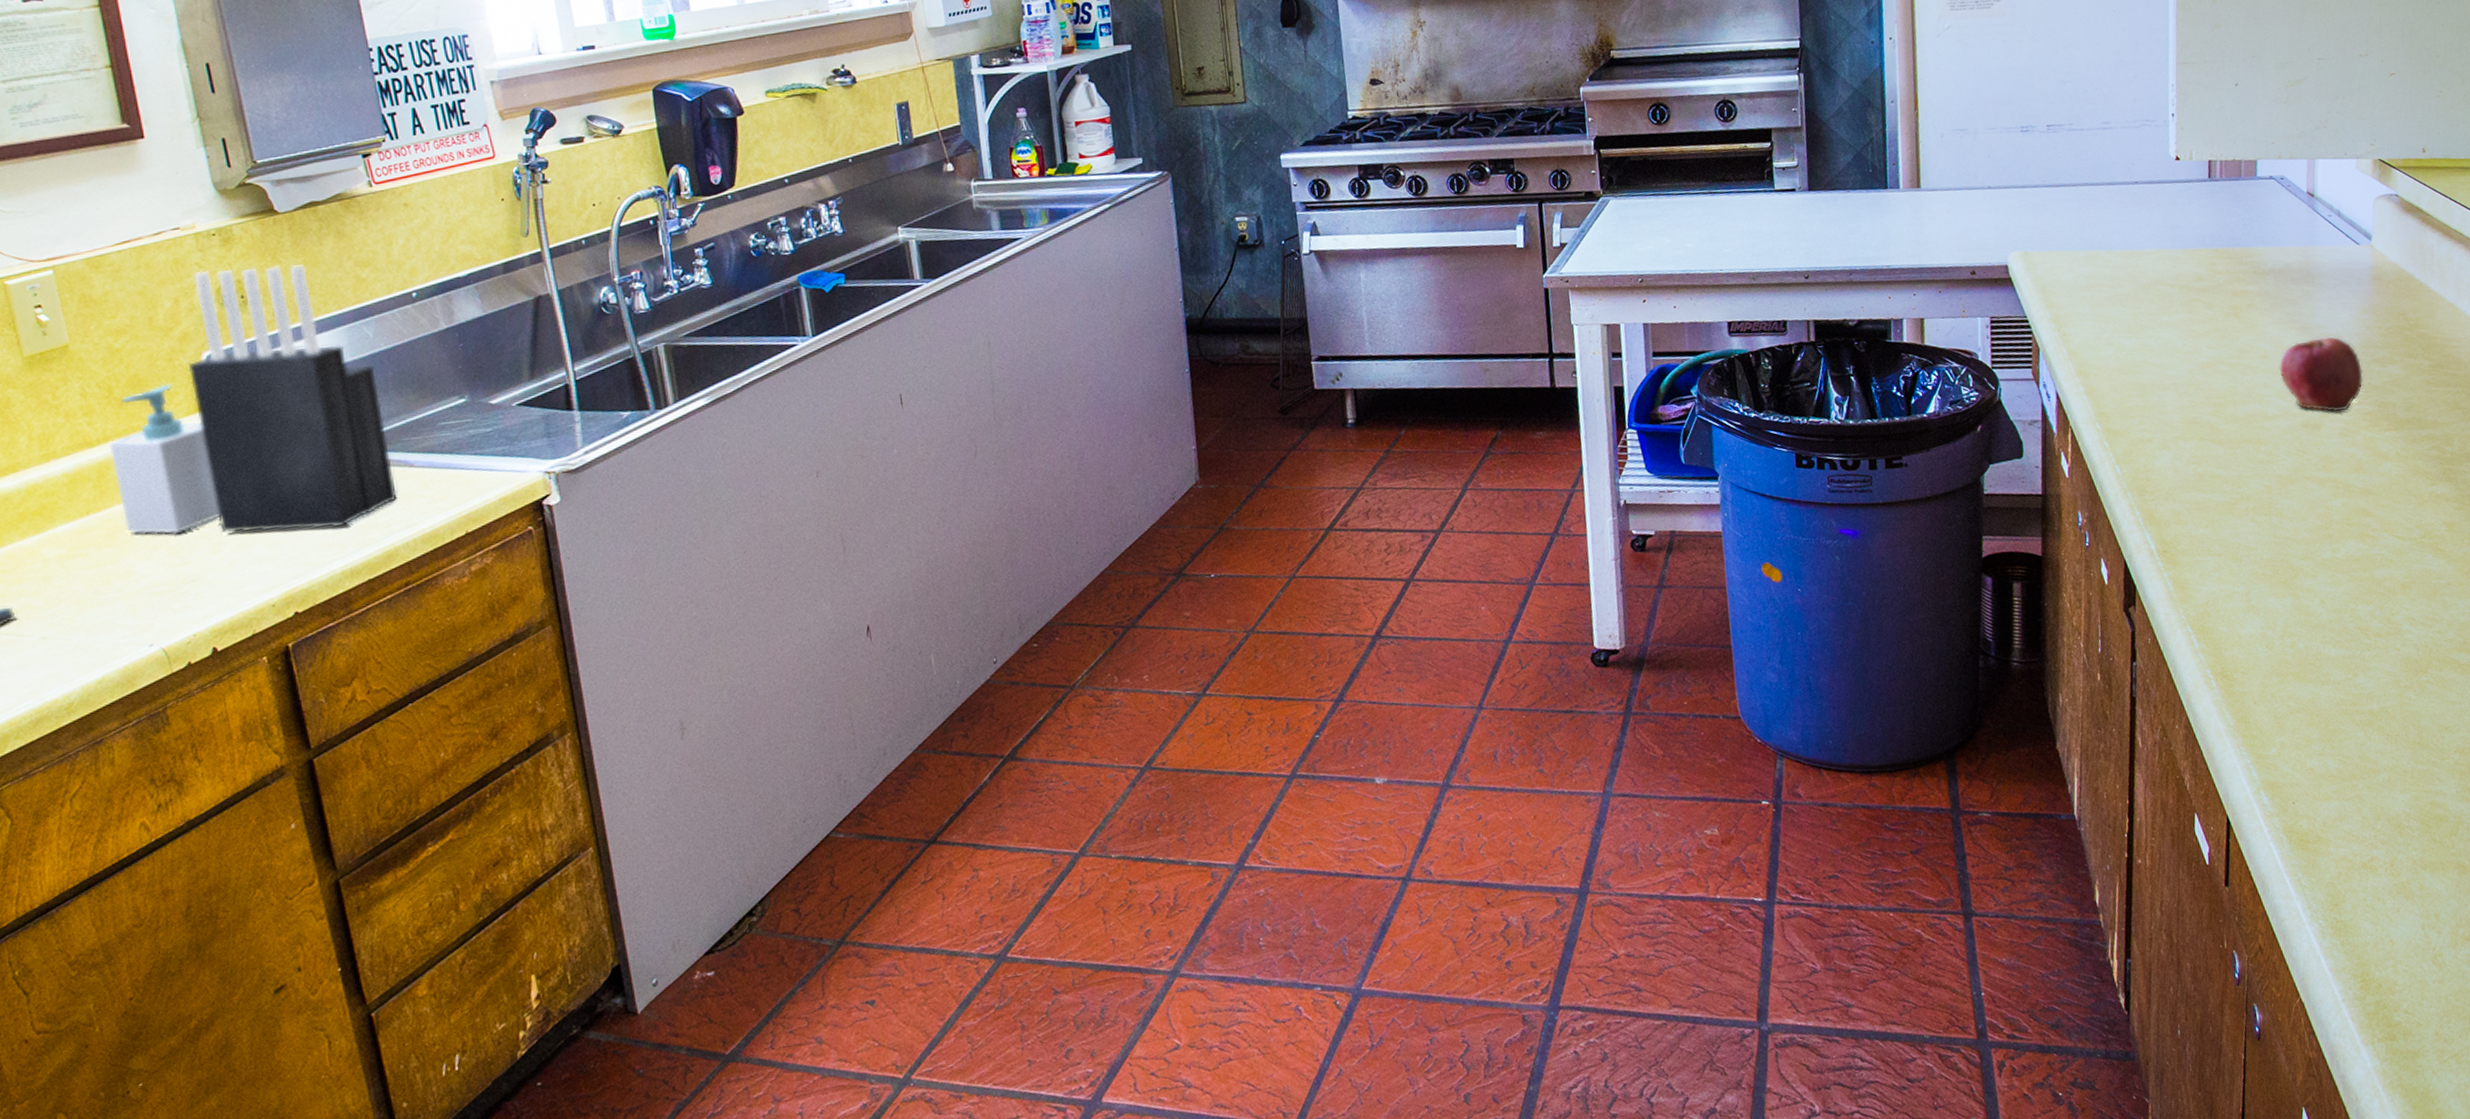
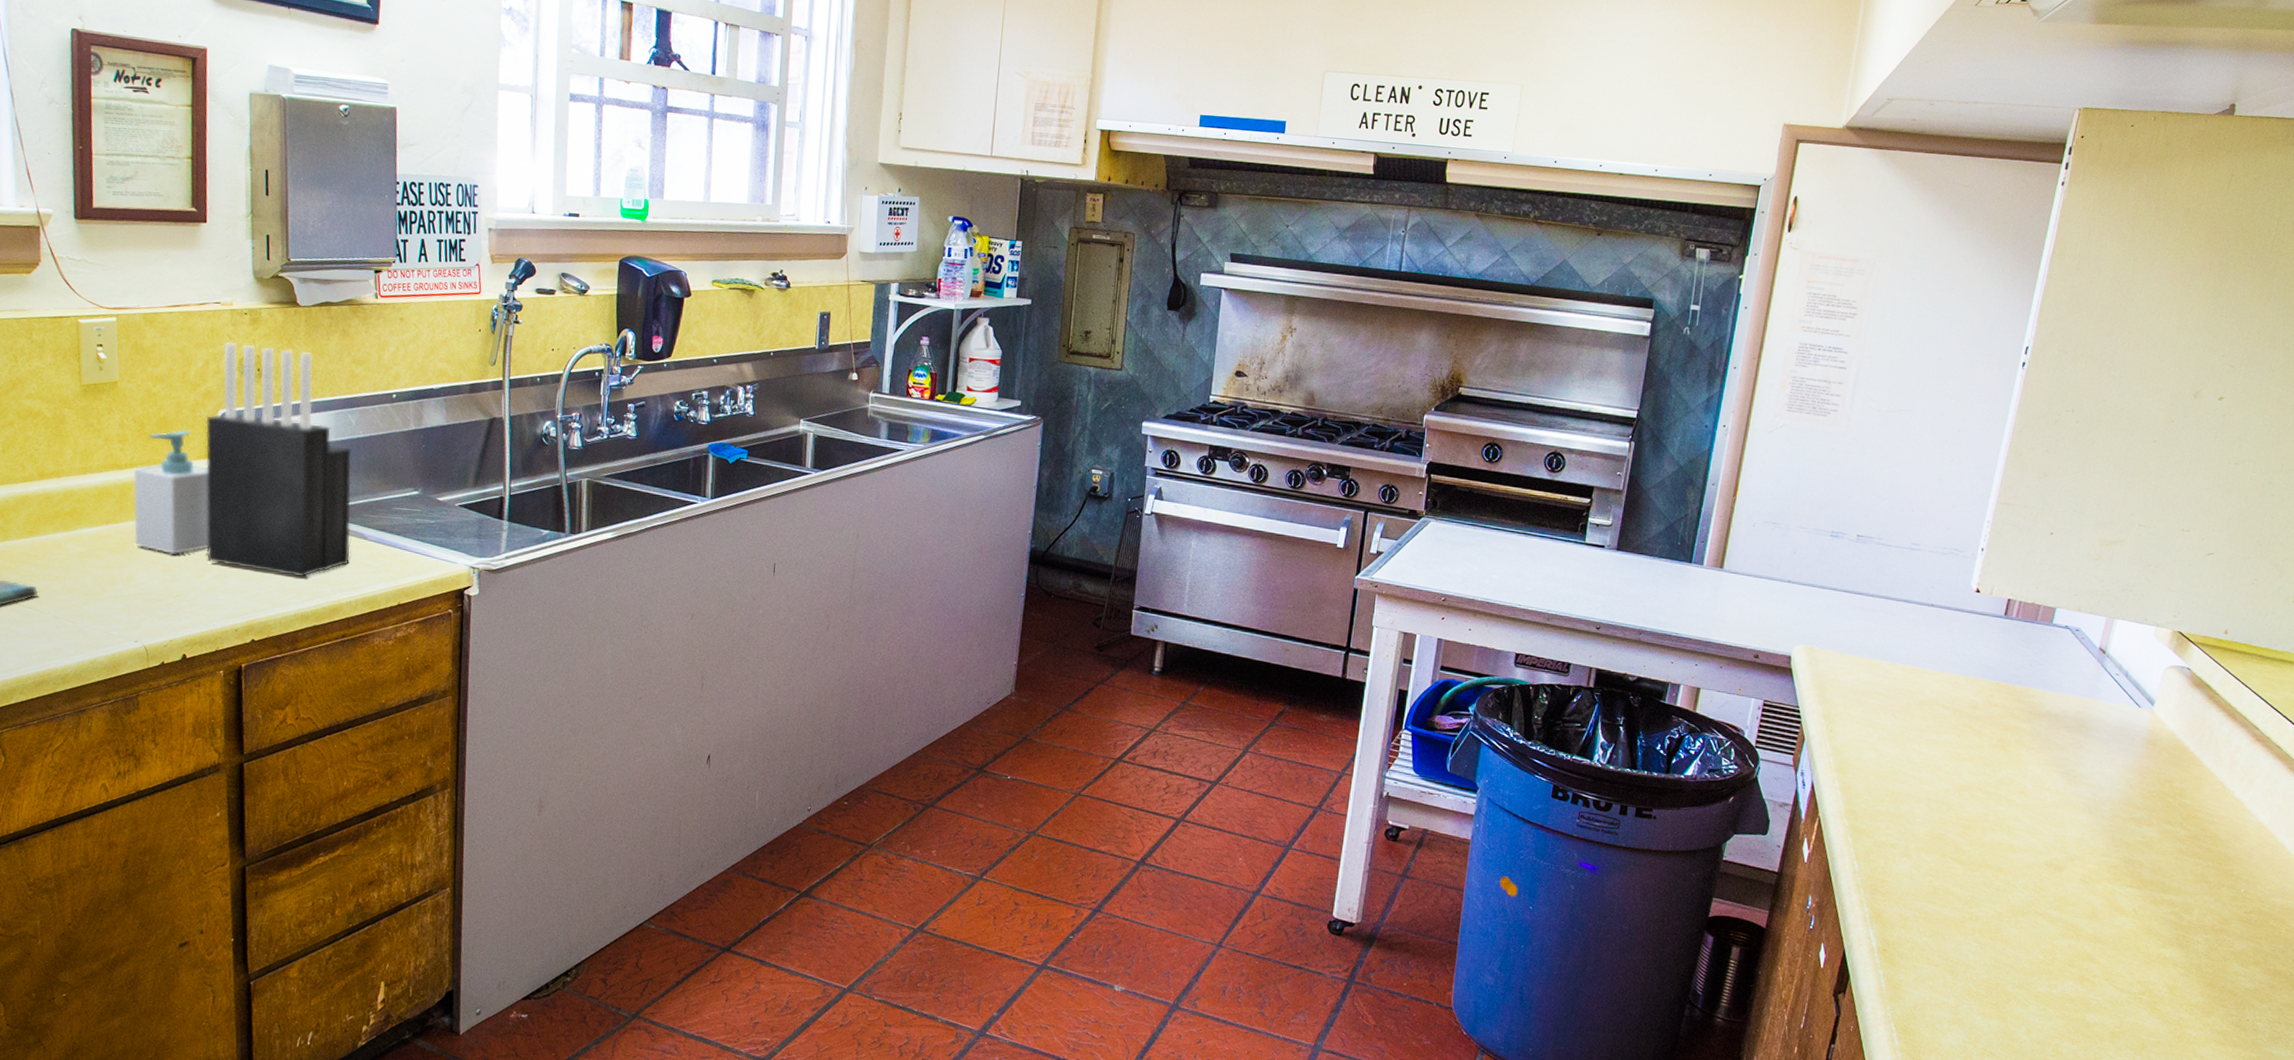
apple: present [2279,337,2364,413] -> none [2034,785,2118,860]

